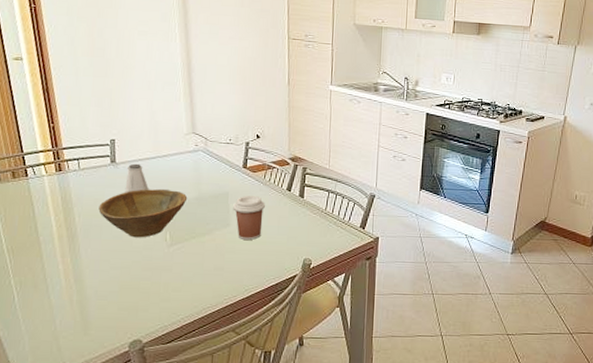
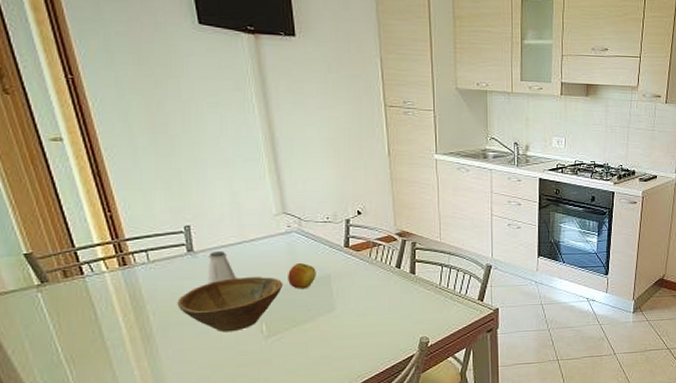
apple: none [192,179,217,204] -> present [288,262,316,289]
coffee cup: present [233,196,265,241] -> none [337,276,373,324]

